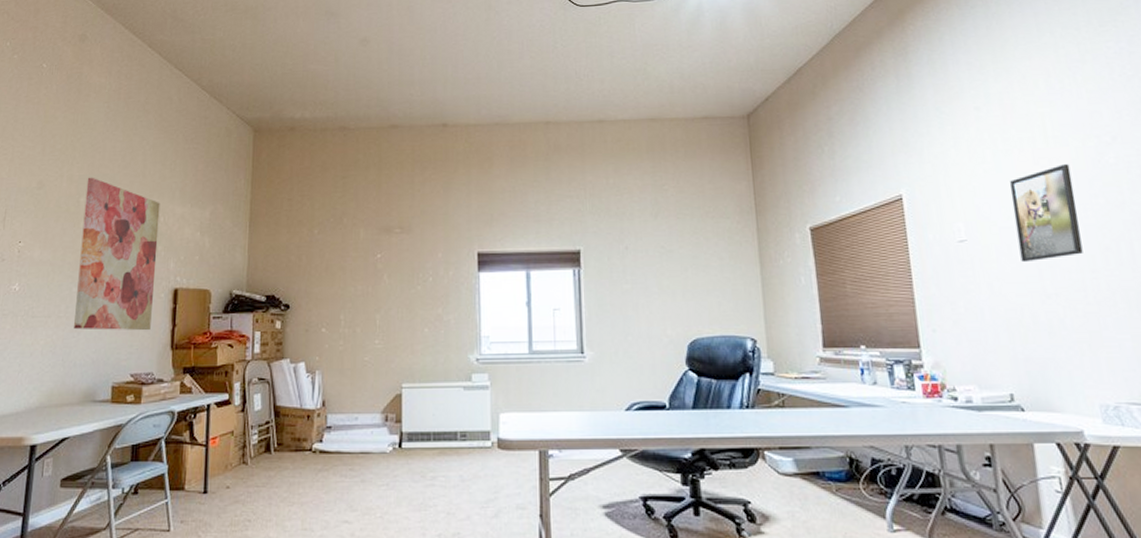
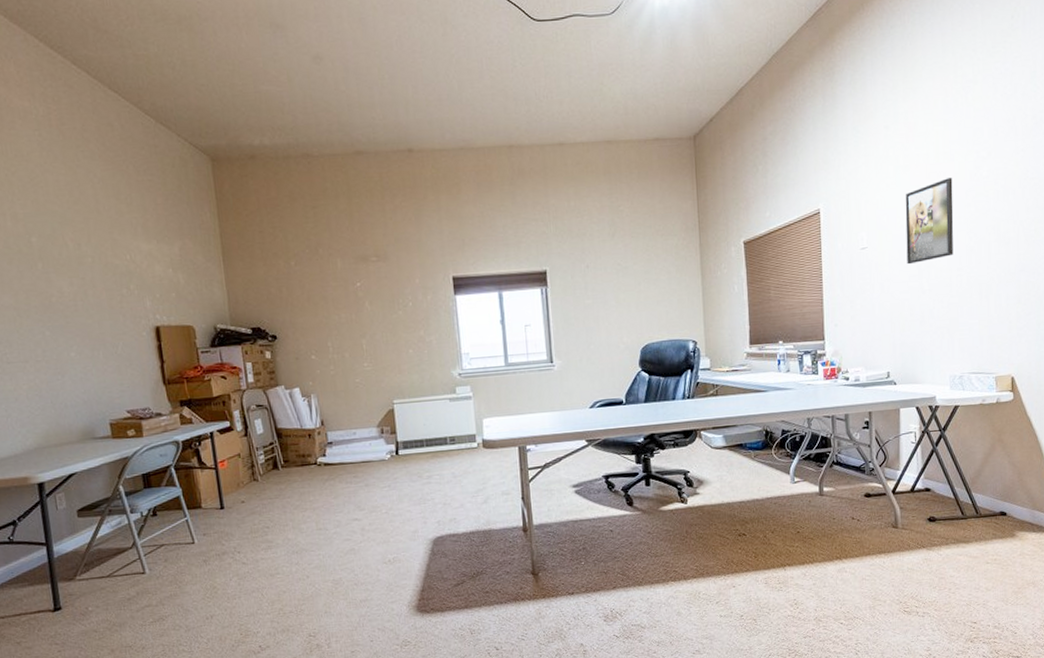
wall art: present [74,177,160,331] -> none [34,214,139,373]

